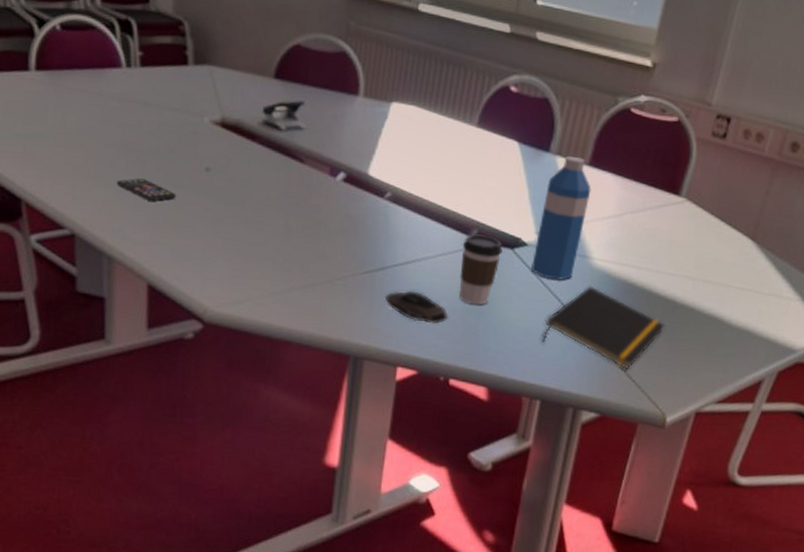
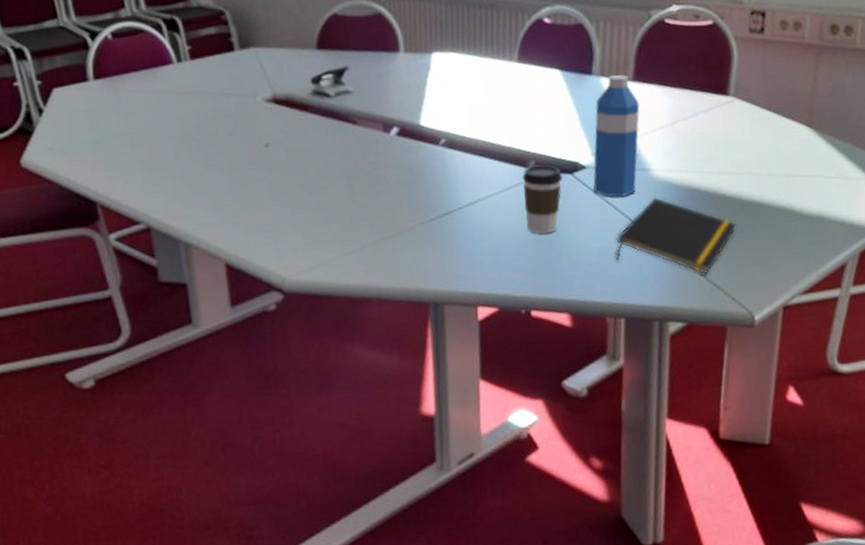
smartphone: present [117,178,176,201] -> none [183,164,240,184]
computer mouse: present [384,290,449,325] -> none [454,230,520,260]

